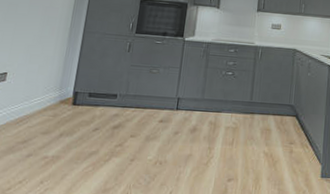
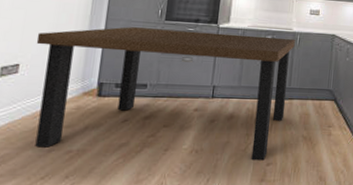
dining table: none [16,39,257,176] -> present [35,27,295,160]

